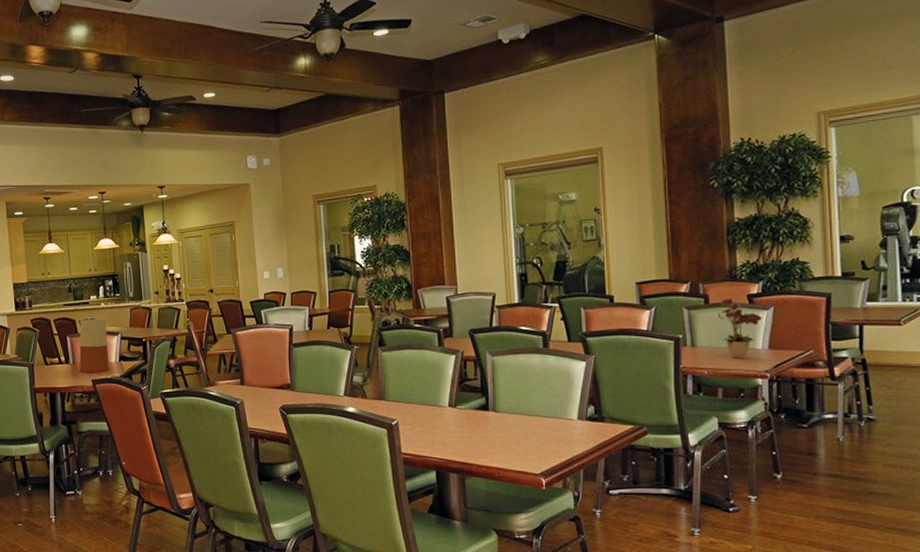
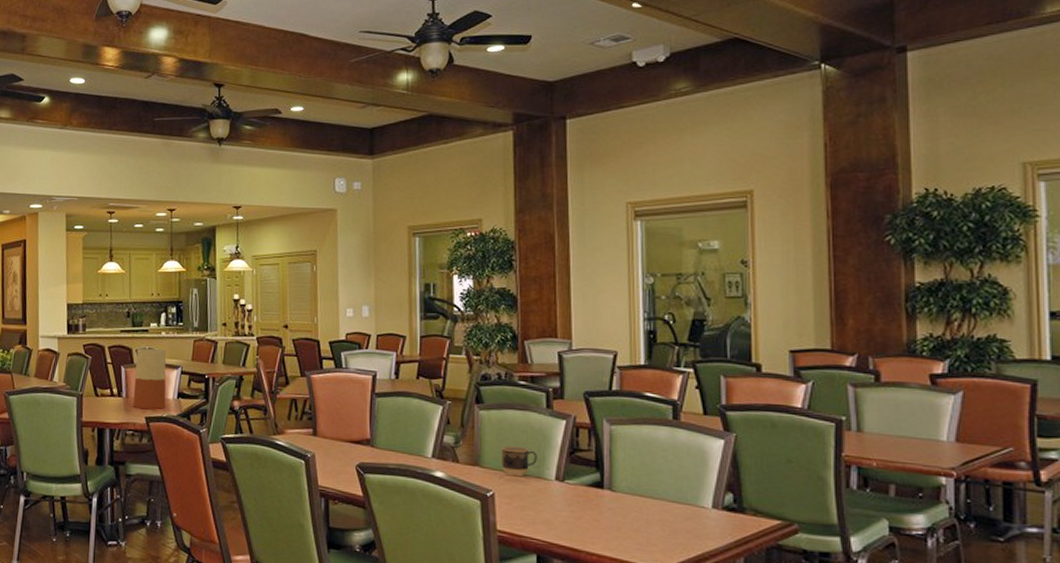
cup: none [402,380,433,406] -> present [501,445,537,477]
flower arrangement: present [718,298,763,359] -> none [892,377,948,451]

